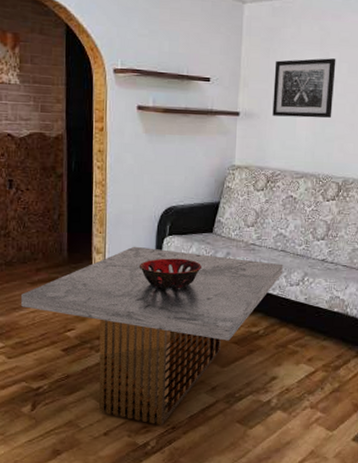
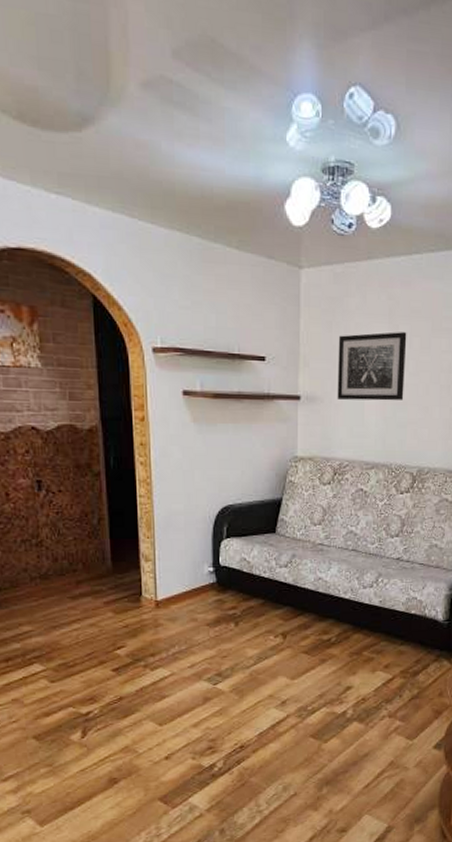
coffee table: present [21,246,283,425] -> none [61,551,355,745]
decorative bowl: present [139,258,201,289] -> none [194,563,265,598]

